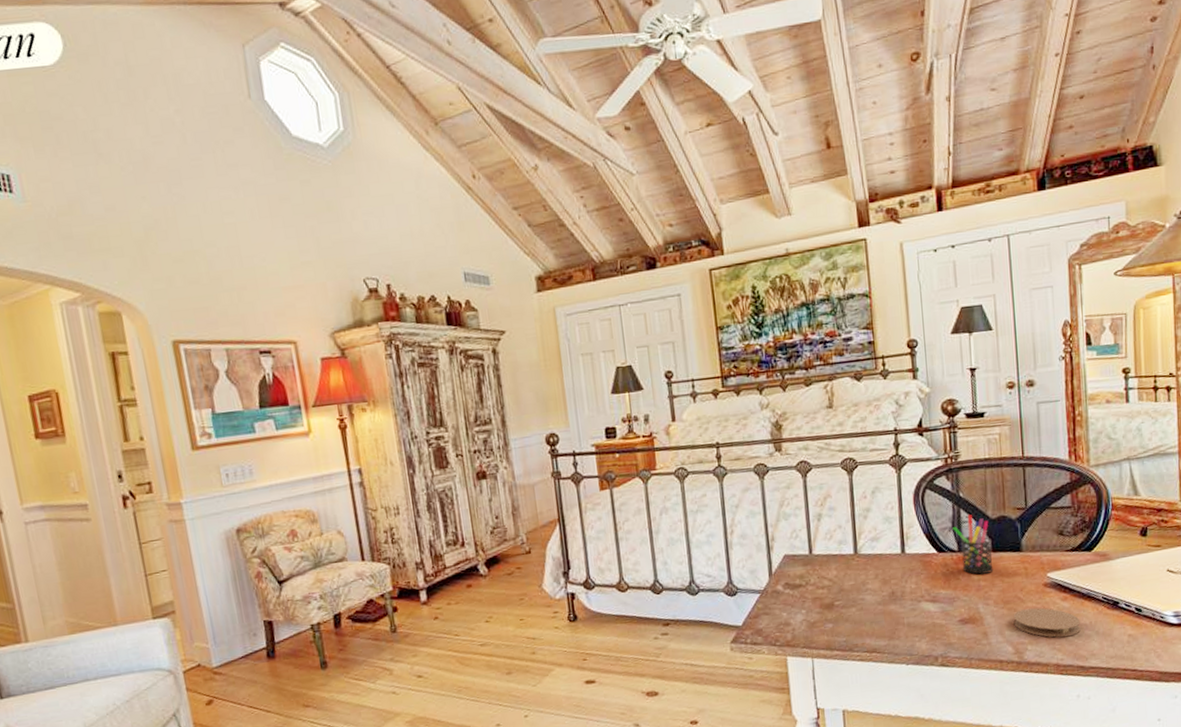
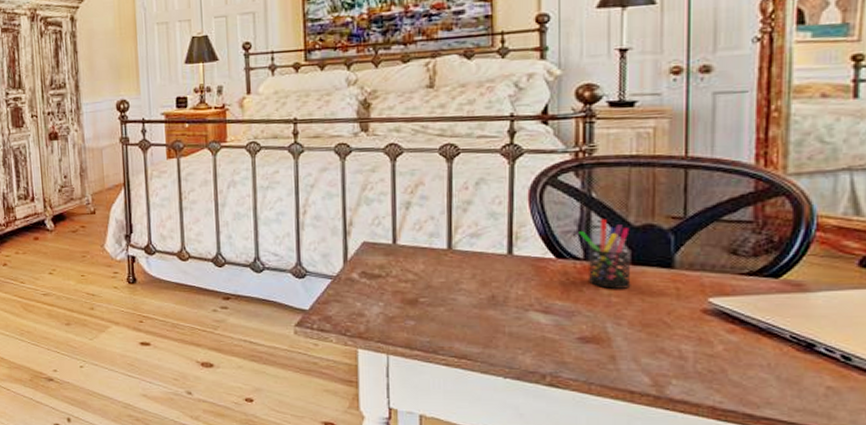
coaster: present [1013,607,1081,638] -> none [654,335,753,377]

